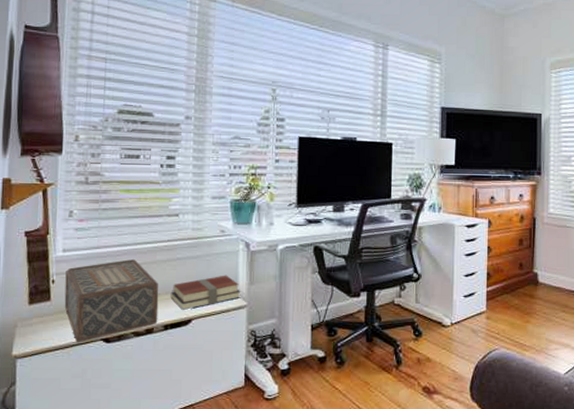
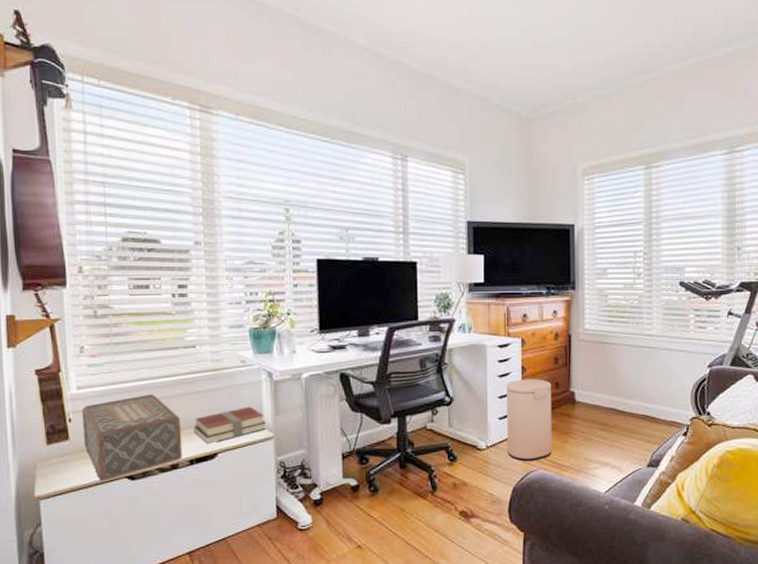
pedal bin: none [471,259,516,339] -> present [505,379,552,461]

